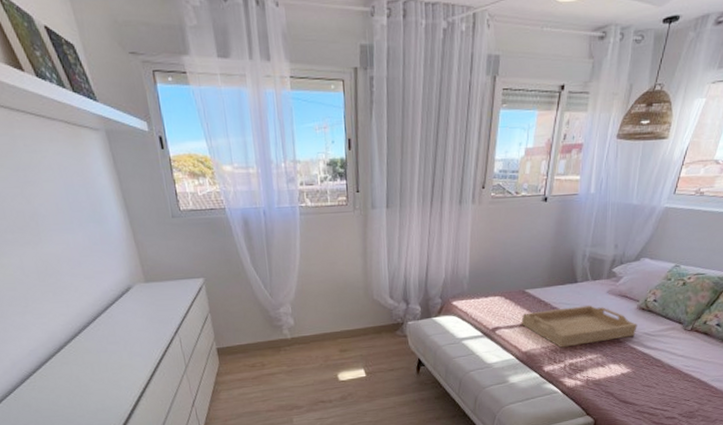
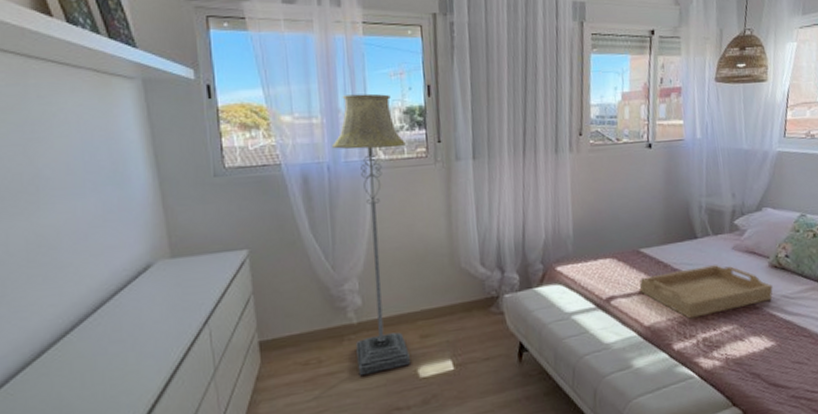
floor lamp: none [266,146,332,376] -> present [331,93,410,375]

